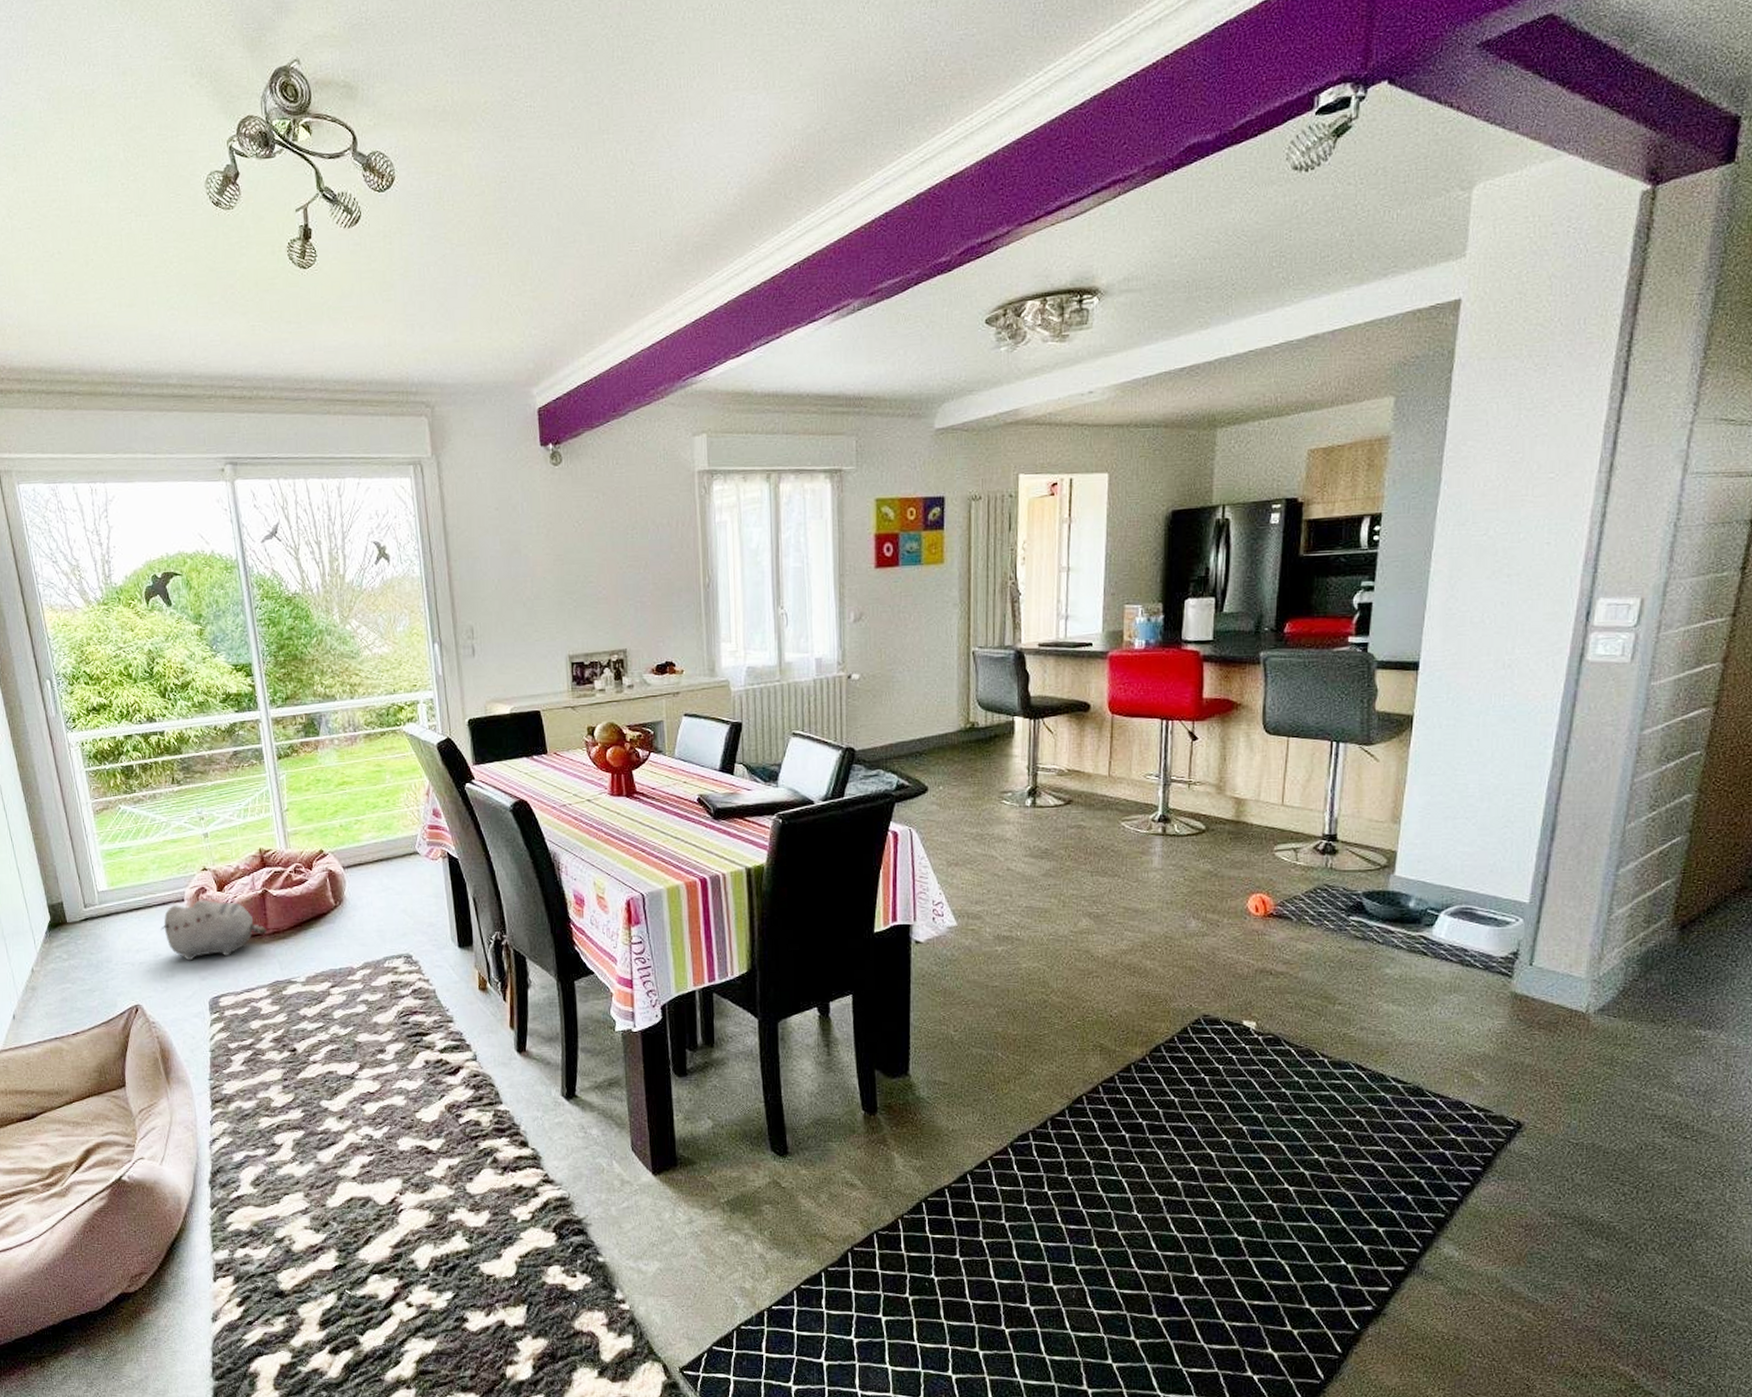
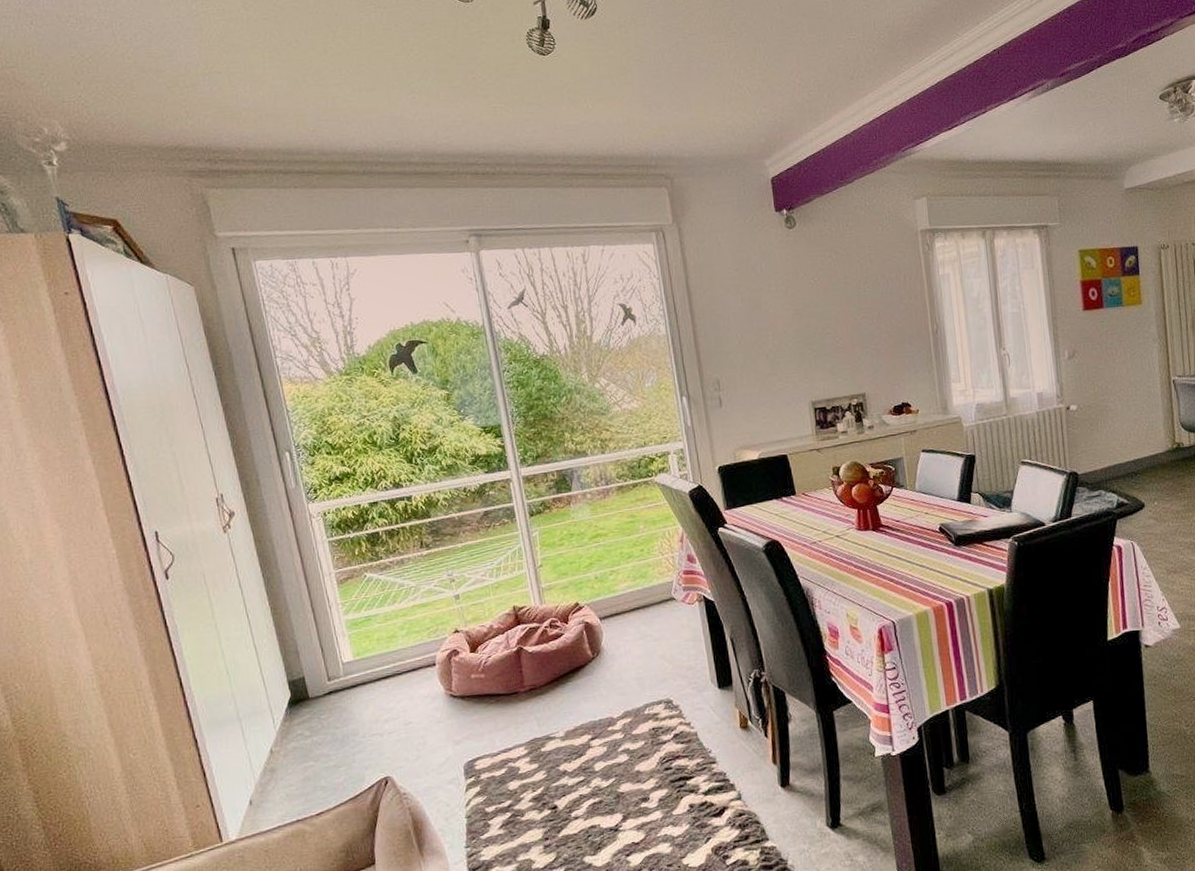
plush toy: present [160,900,267,961] -> none [410,662,523,726]

